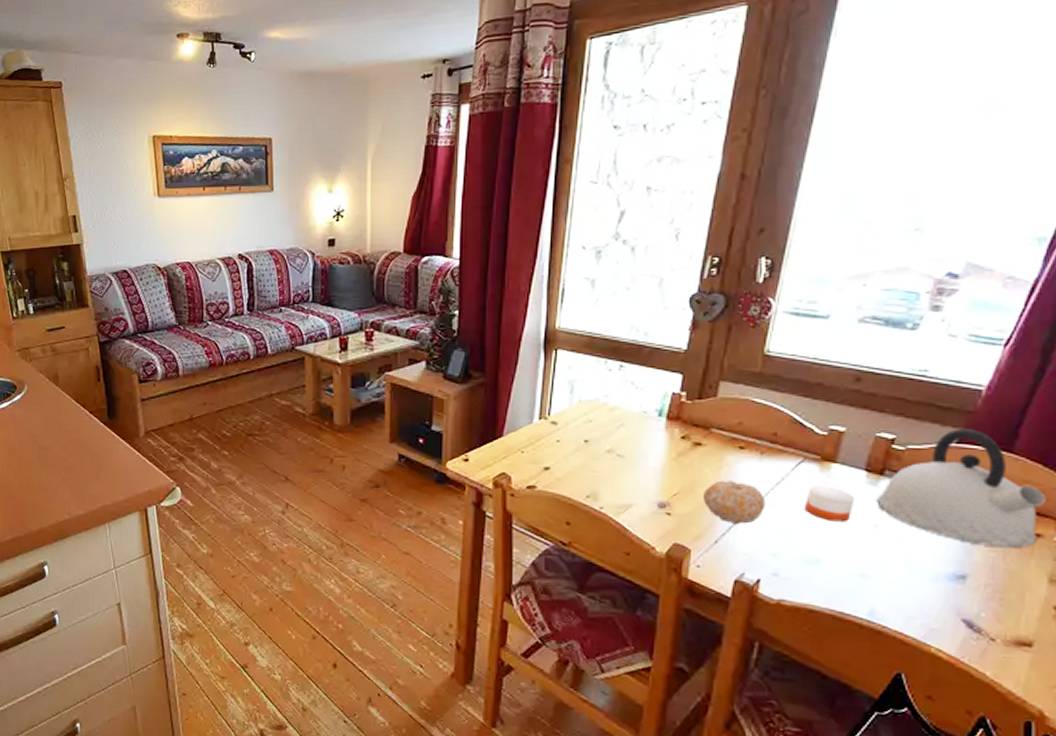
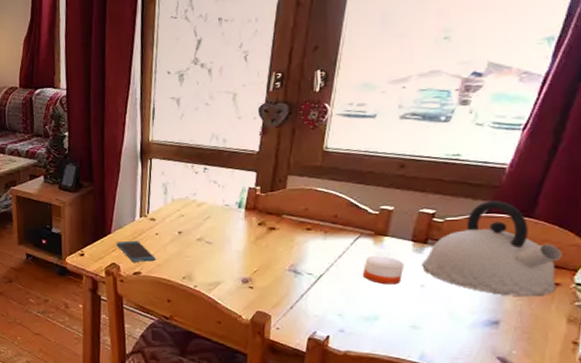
smartphone: none [508,446,555,474] -> present [116,240,156,262]
fruit: present [702,480,766,524] -> none [278,257,331,292]

